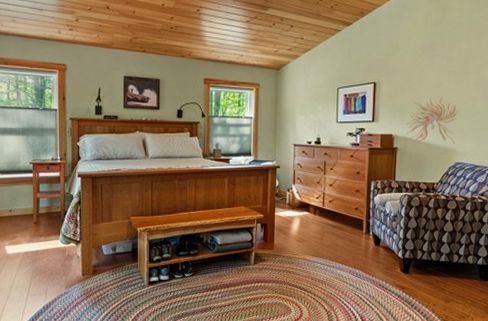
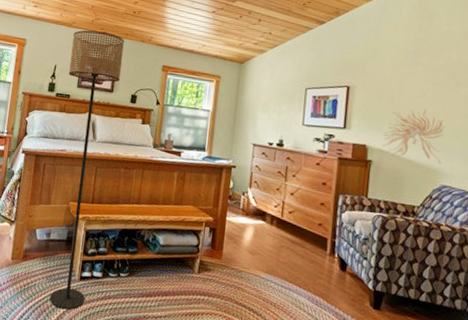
floor lamp: none [113,50,164,312] -> present [49,30,124,310]

